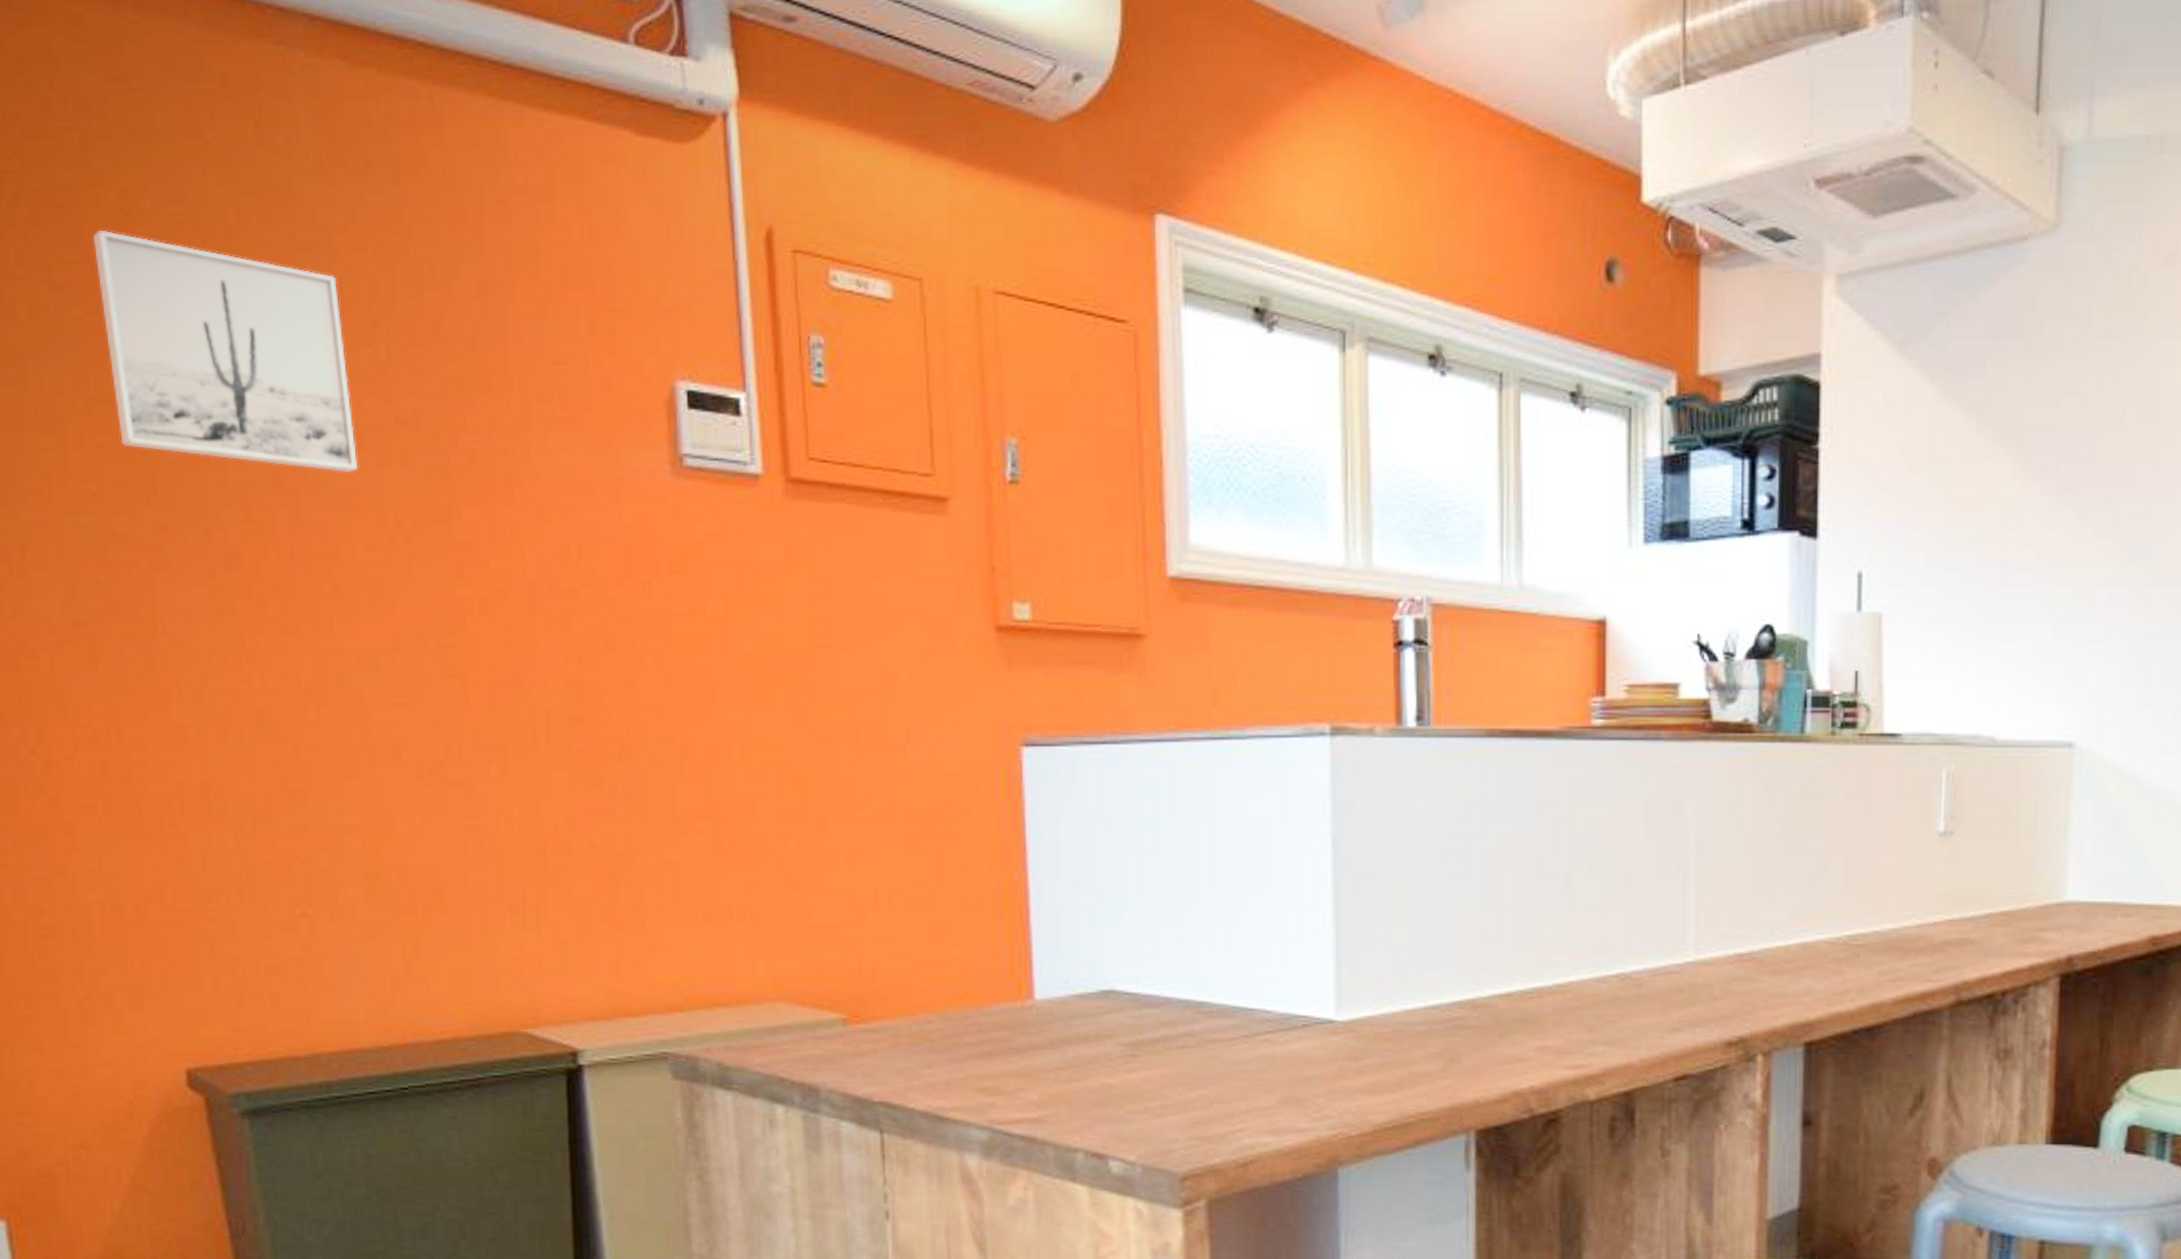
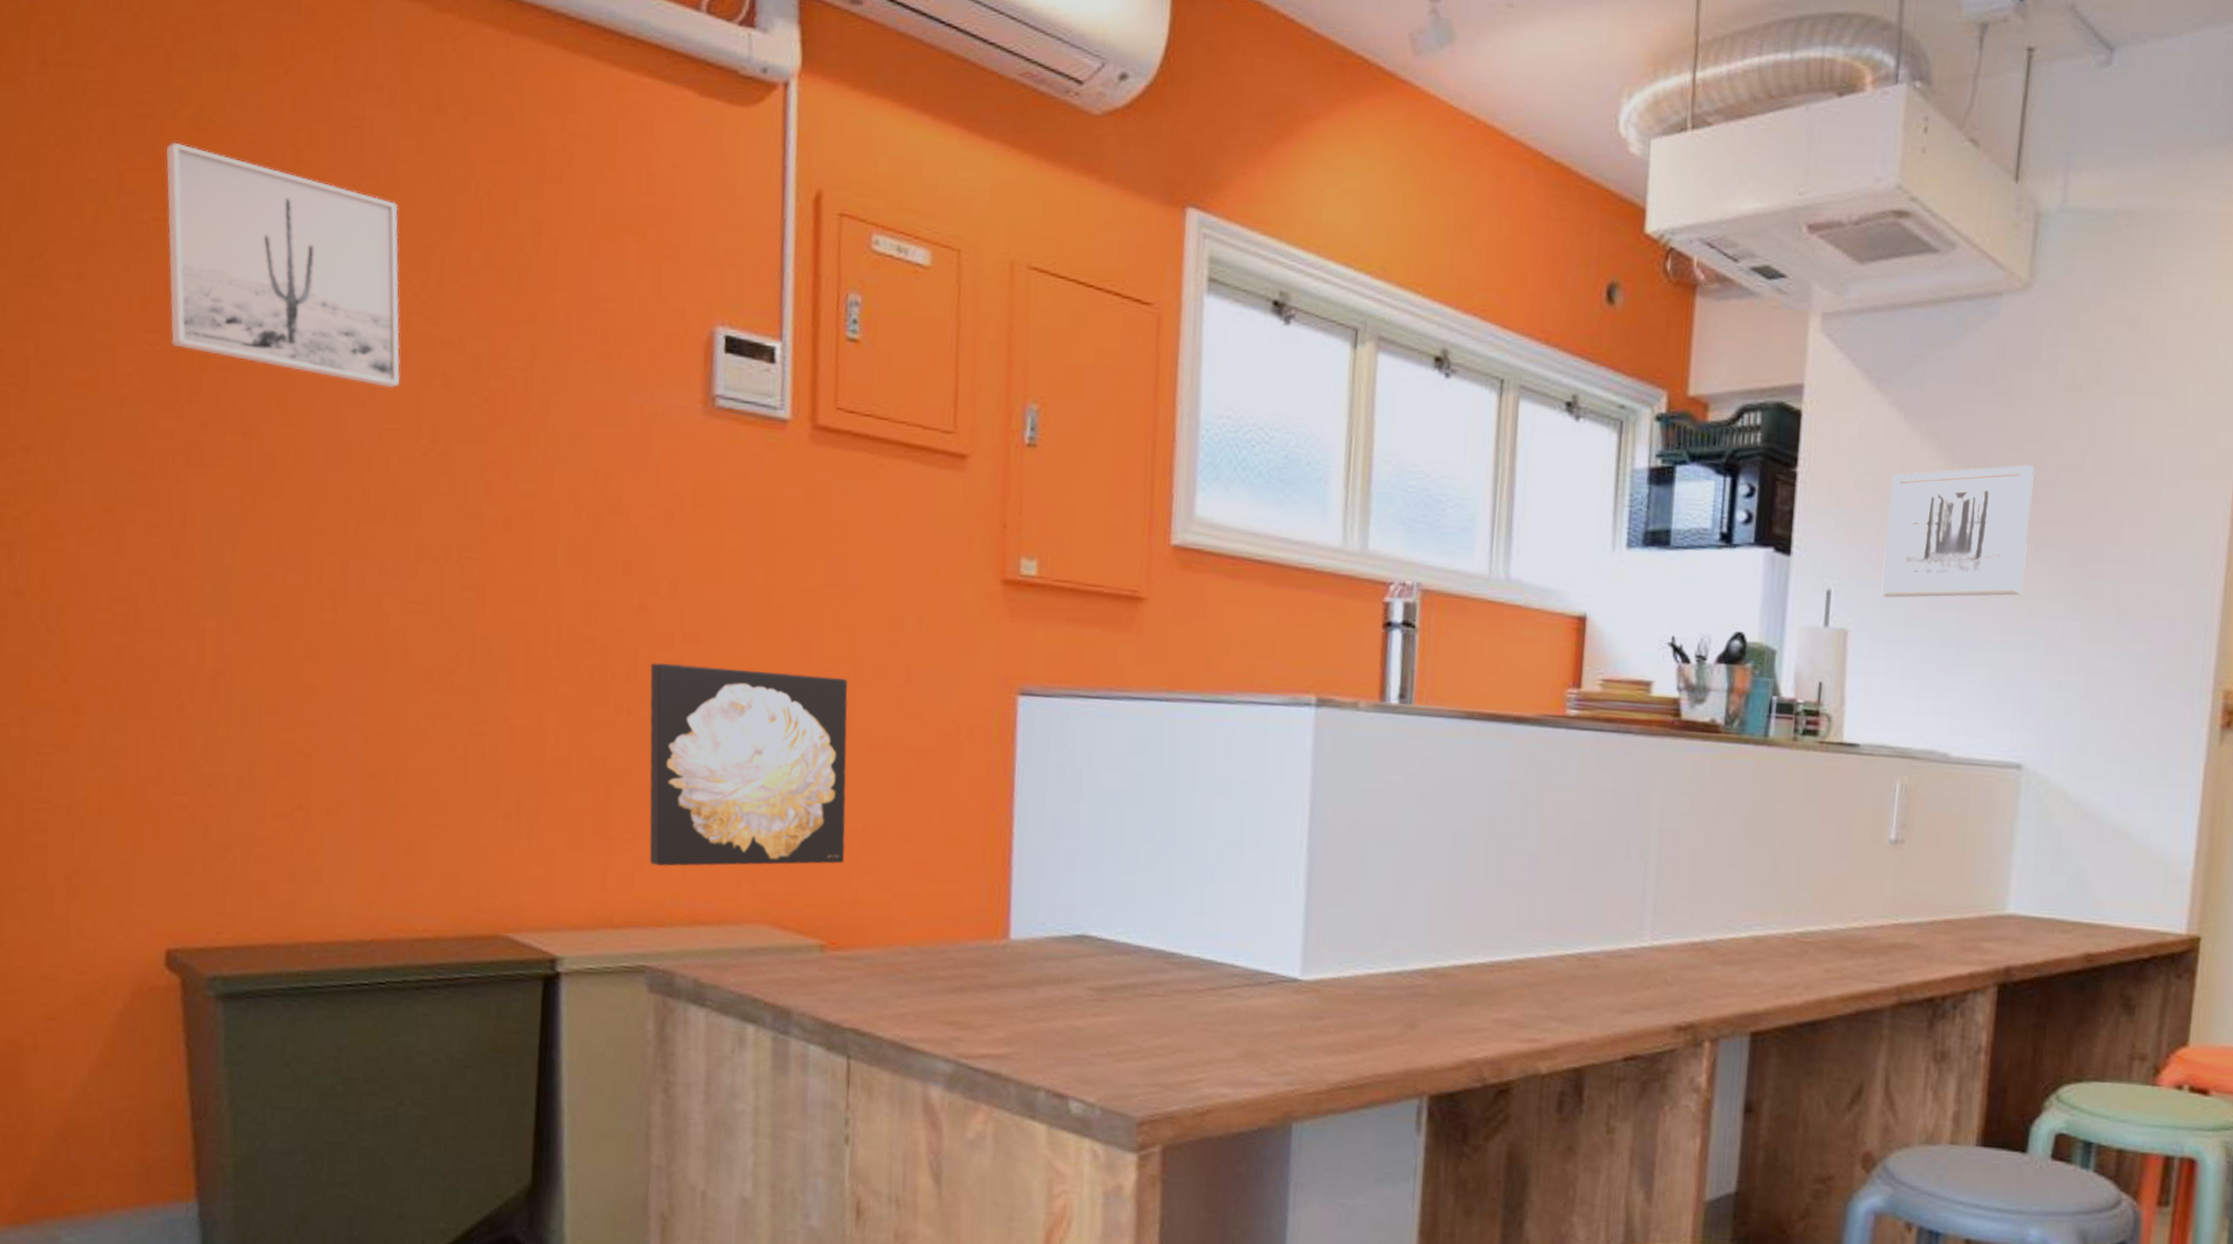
wall art: none [642,739,859,949] -> present [649,662,848,867]
wall art: none [1916,422,2072,576] -> present [1881,465,2035,598]

